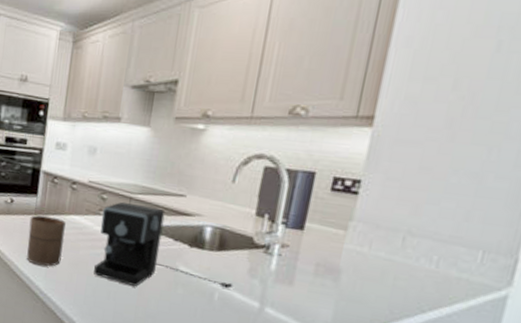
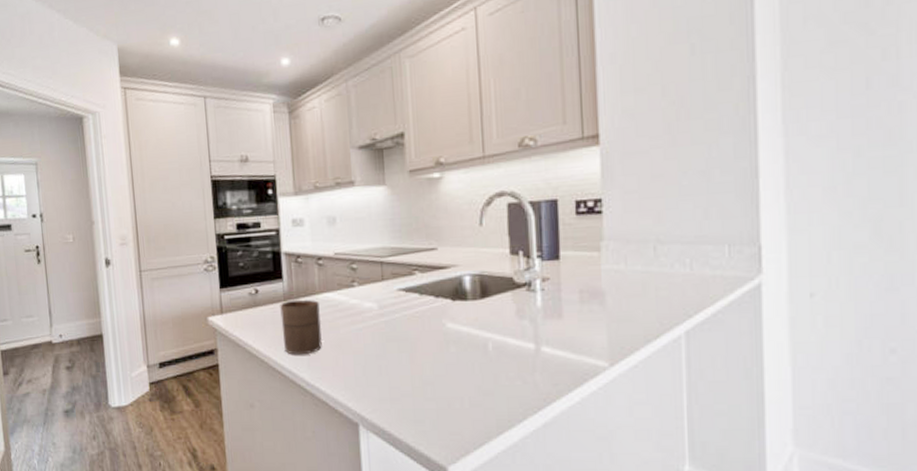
coffee maker: present [94,201,233,289] -> none [355,267,505,355]

